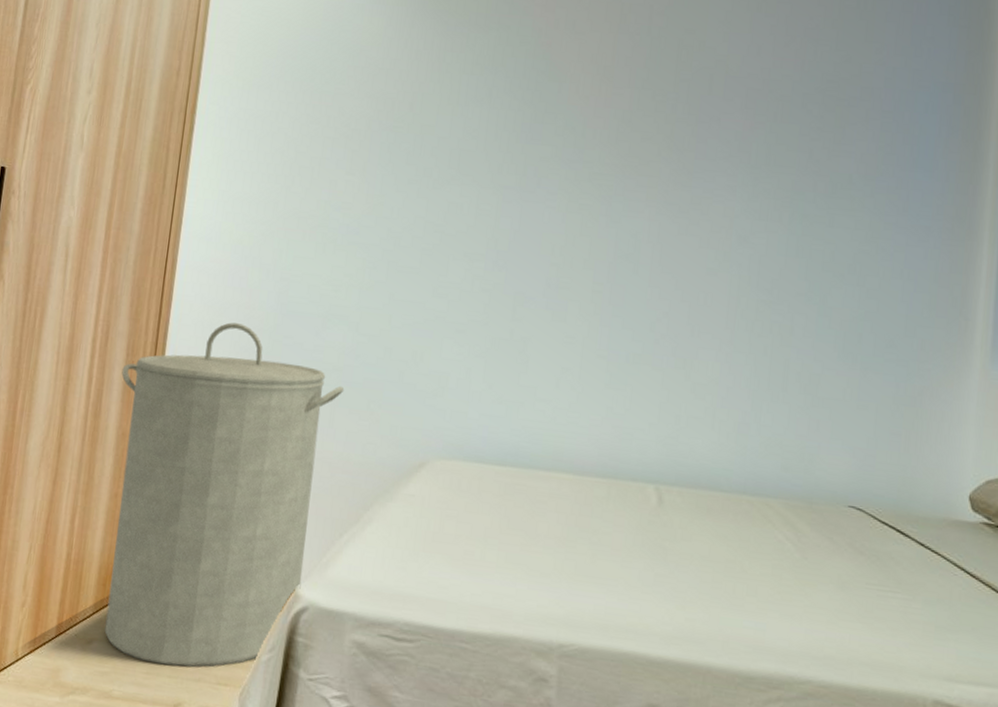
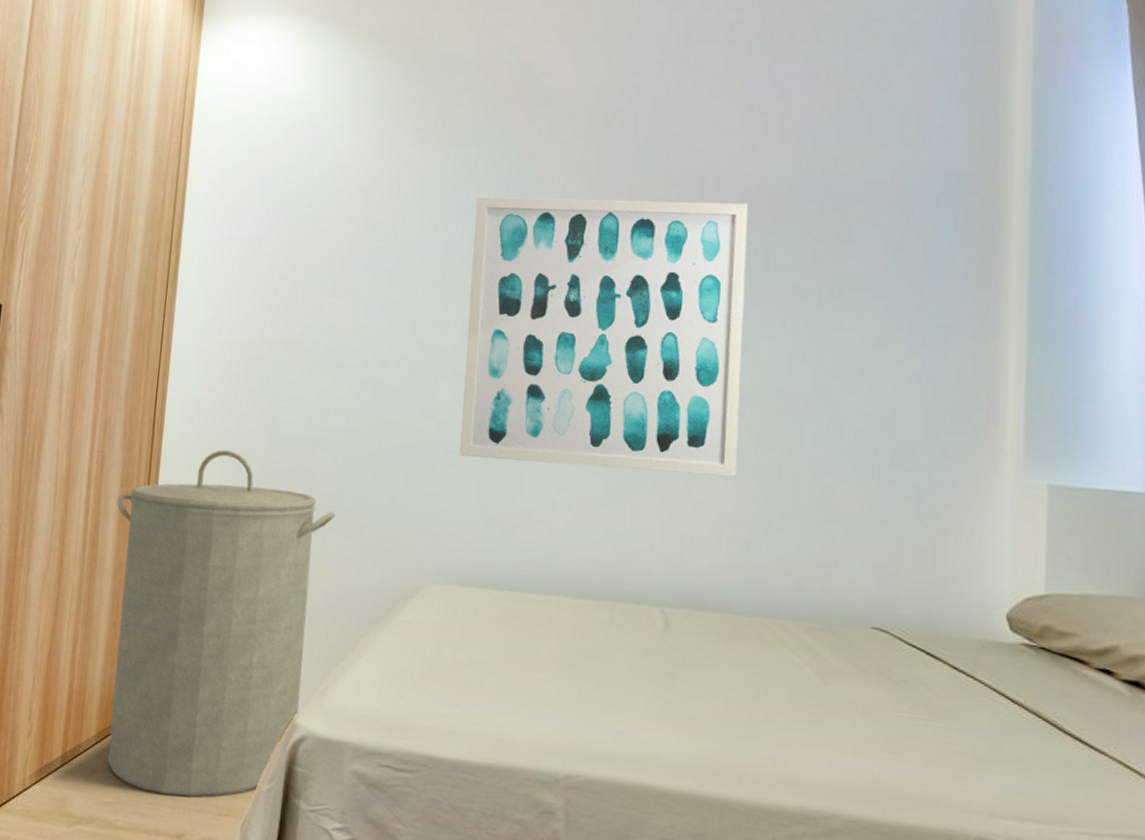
wall art: none [468,81,752,362] -> present [459,196,748,477]

